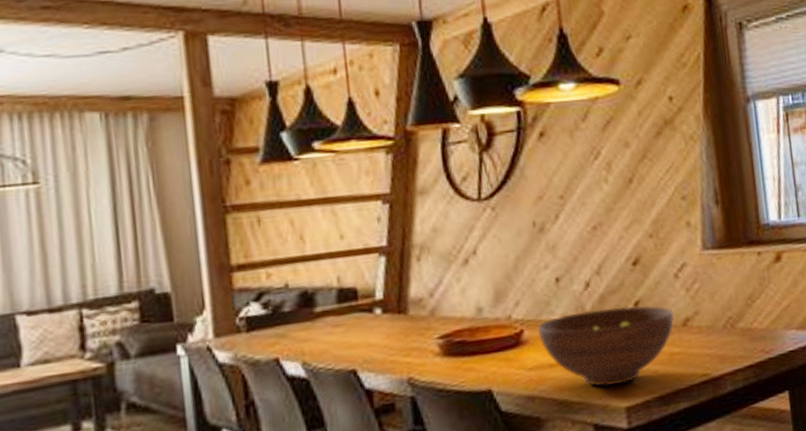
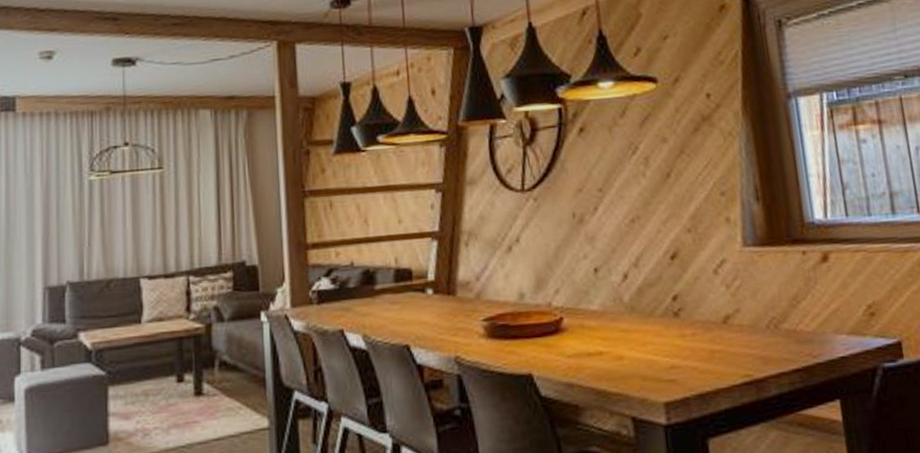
fruit bowl: present [538,305,674,387] -> none [577,300,713,380]

